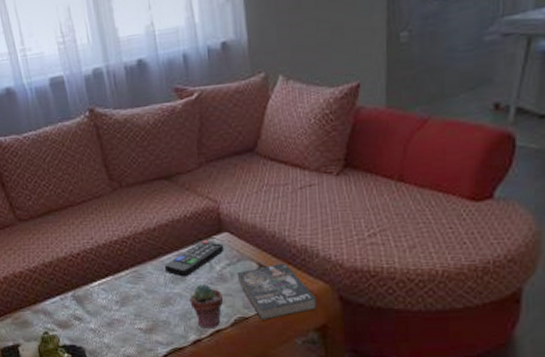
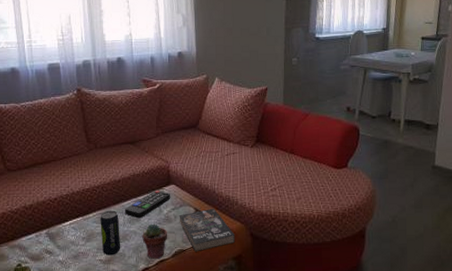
beverage can: none [134,267,164,323] -> present [100,210,121,256]

